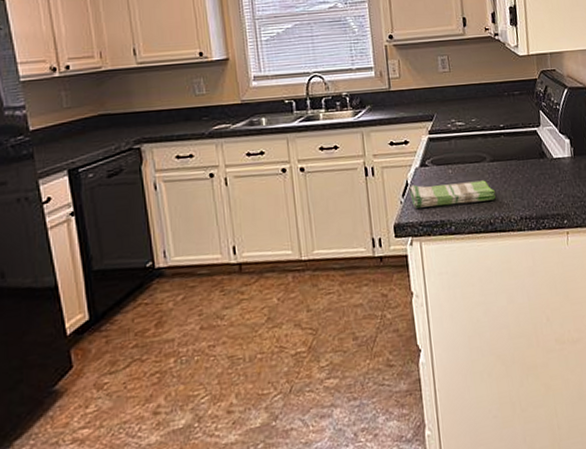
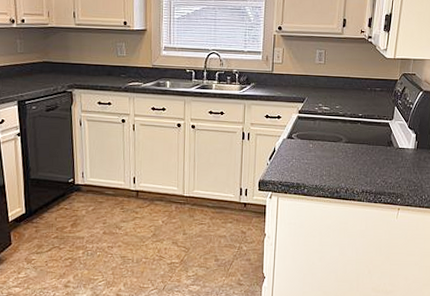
dish towel: present [408,180,496,208] -> none [275,151,346,174]

